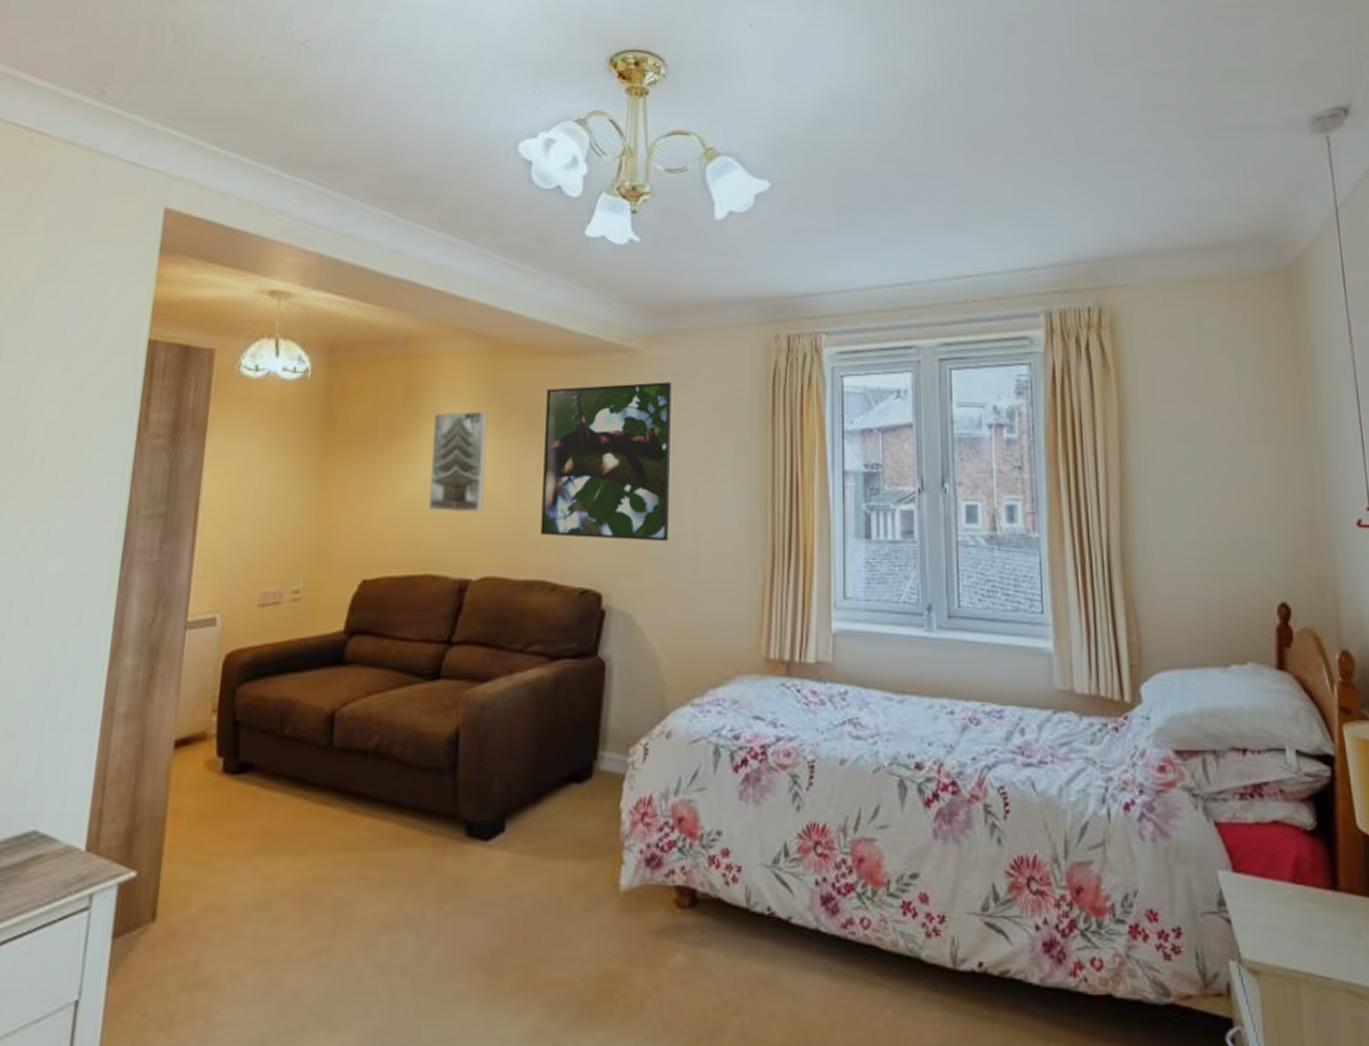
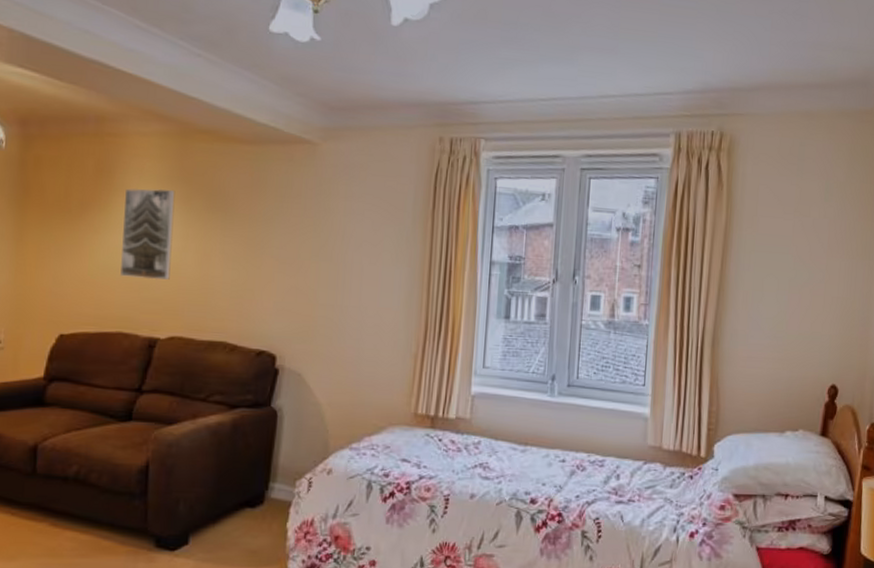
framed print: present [540,382,672,542] -> none [222,172,345,314]

